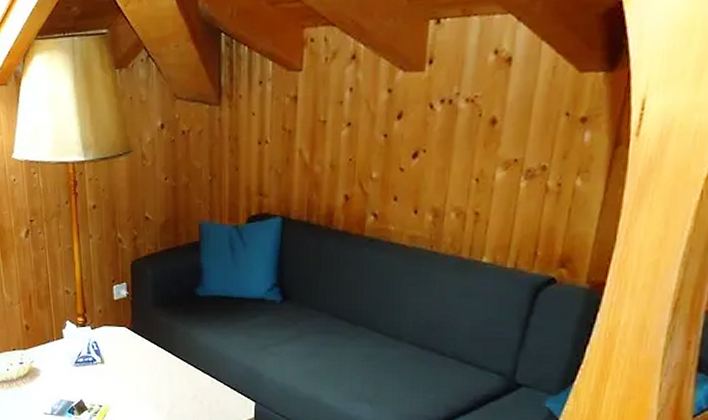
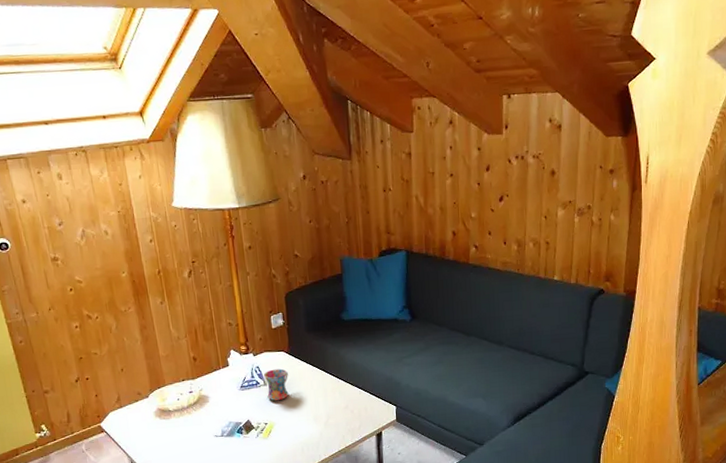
mug: none [102,346,129,381] -> present [264,368,289,401]

